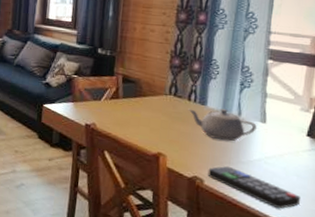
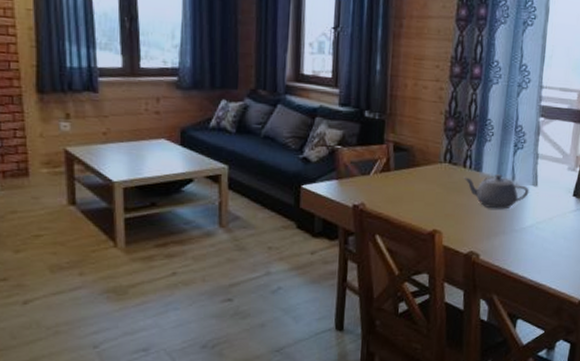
remote control: present [207,165,301,209] -> none [483,236,567,273]

